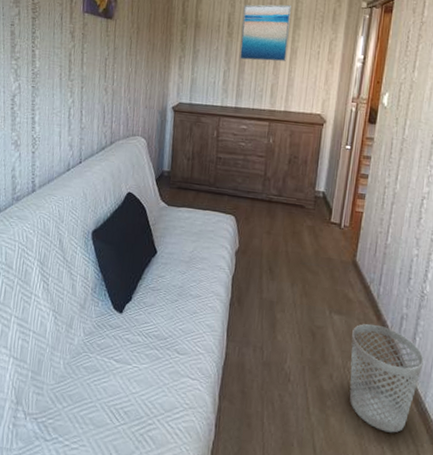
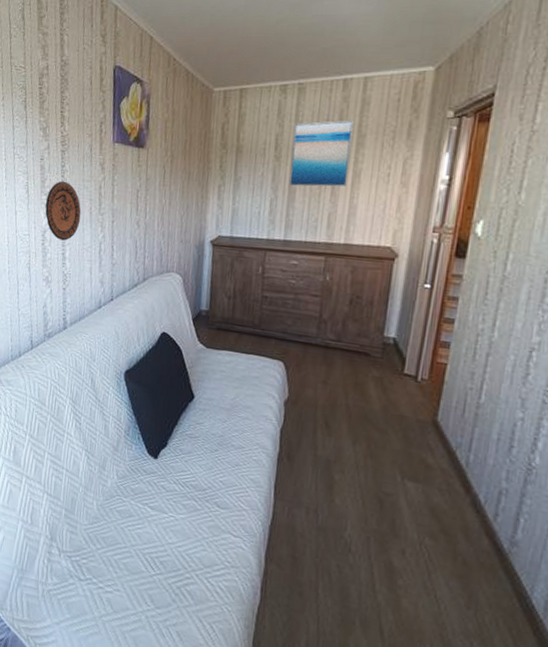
decorative plate: none [15,47,51,105] -> present [45,181,81,241]
wastebasket: present [349,323,424,433] -> none [427,495,531,629]

